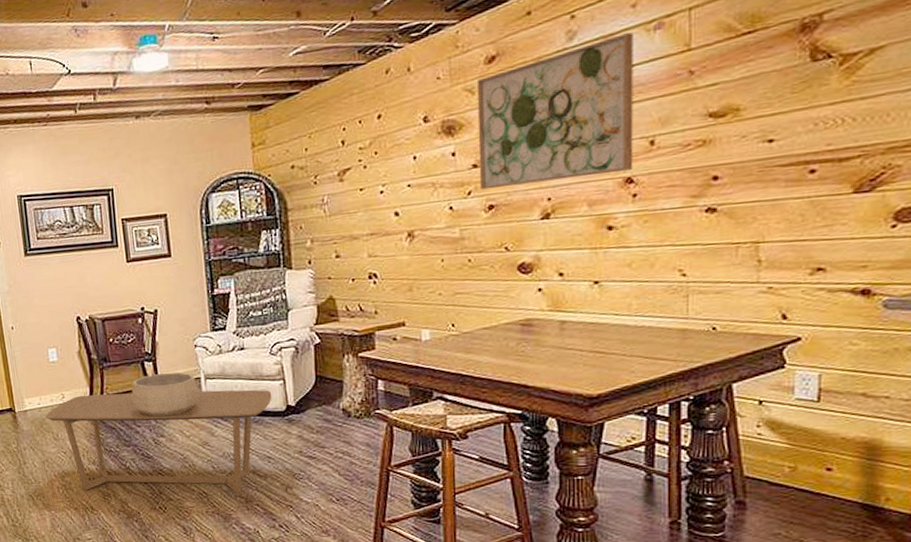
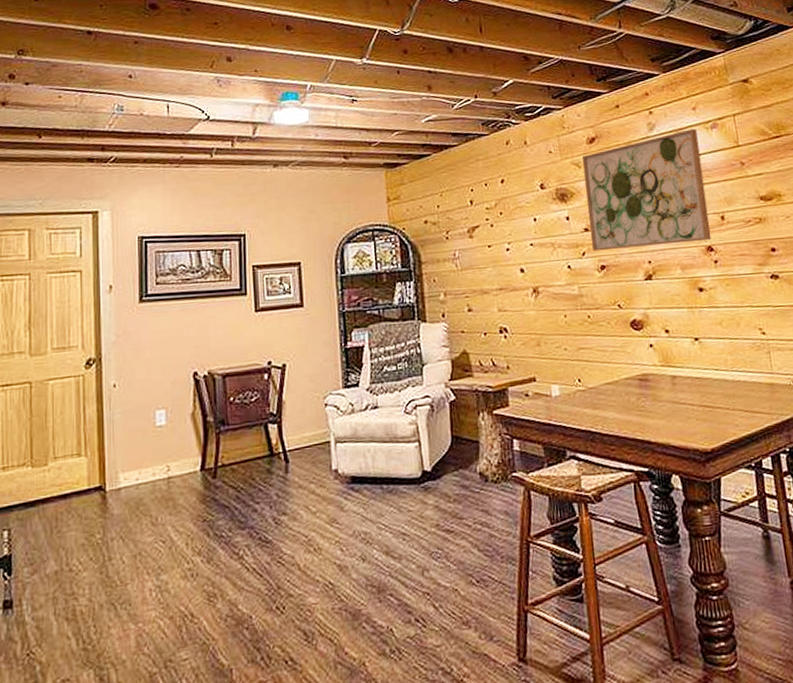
coffee table: present [45,389,272,493] -> none [143,453,407,591]
decorative bowl: present [131,372,199,416] -> none [251,436,328,490]

